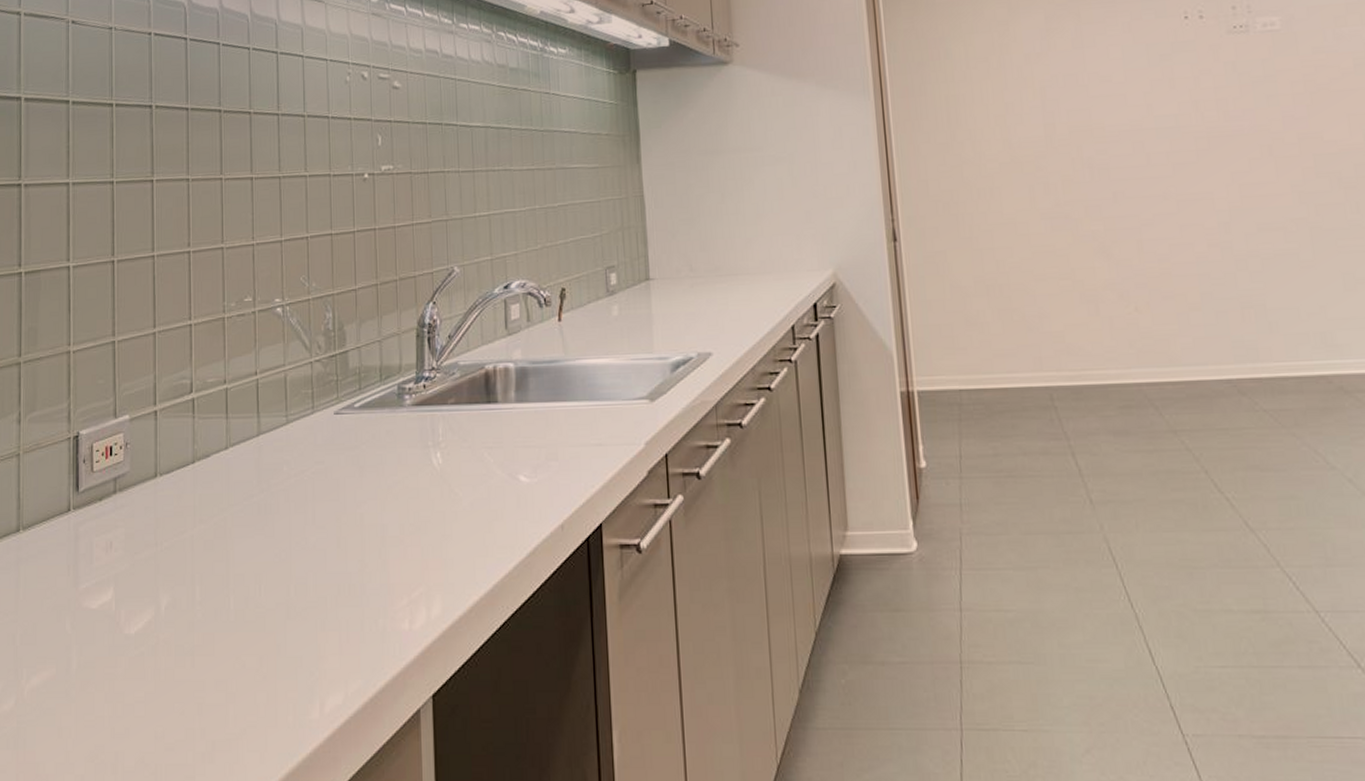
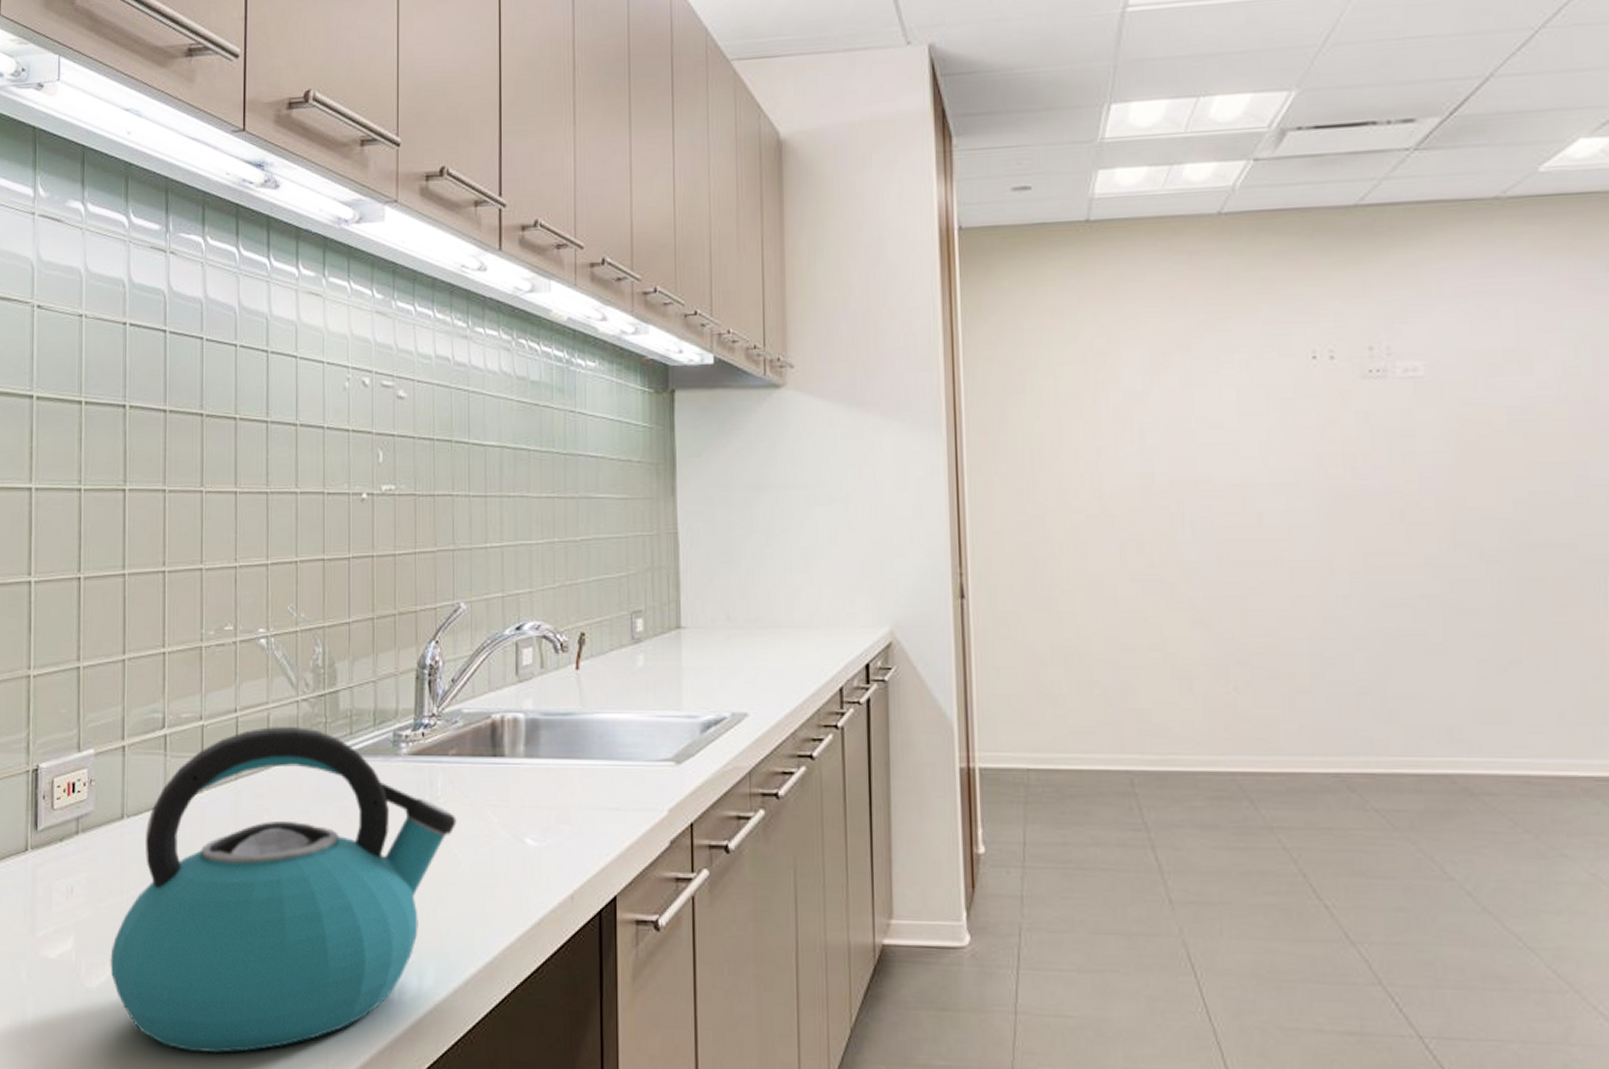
kettle: none [147,385,457,689] -> present [110,725,457,1054]

